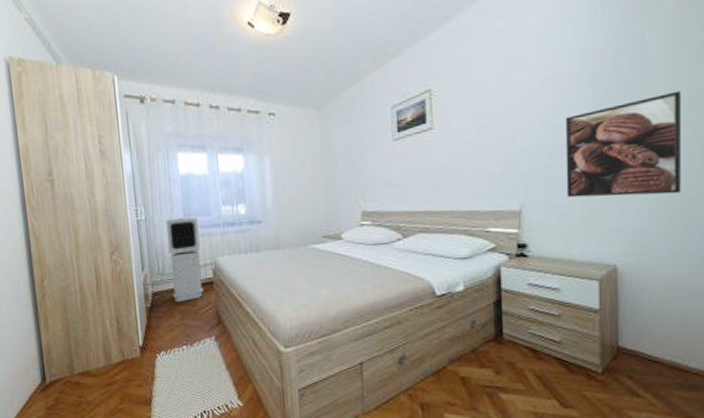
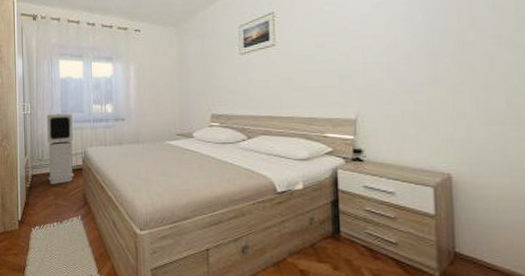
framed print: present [565,91,682,198] -> none [396,16,513,110]

